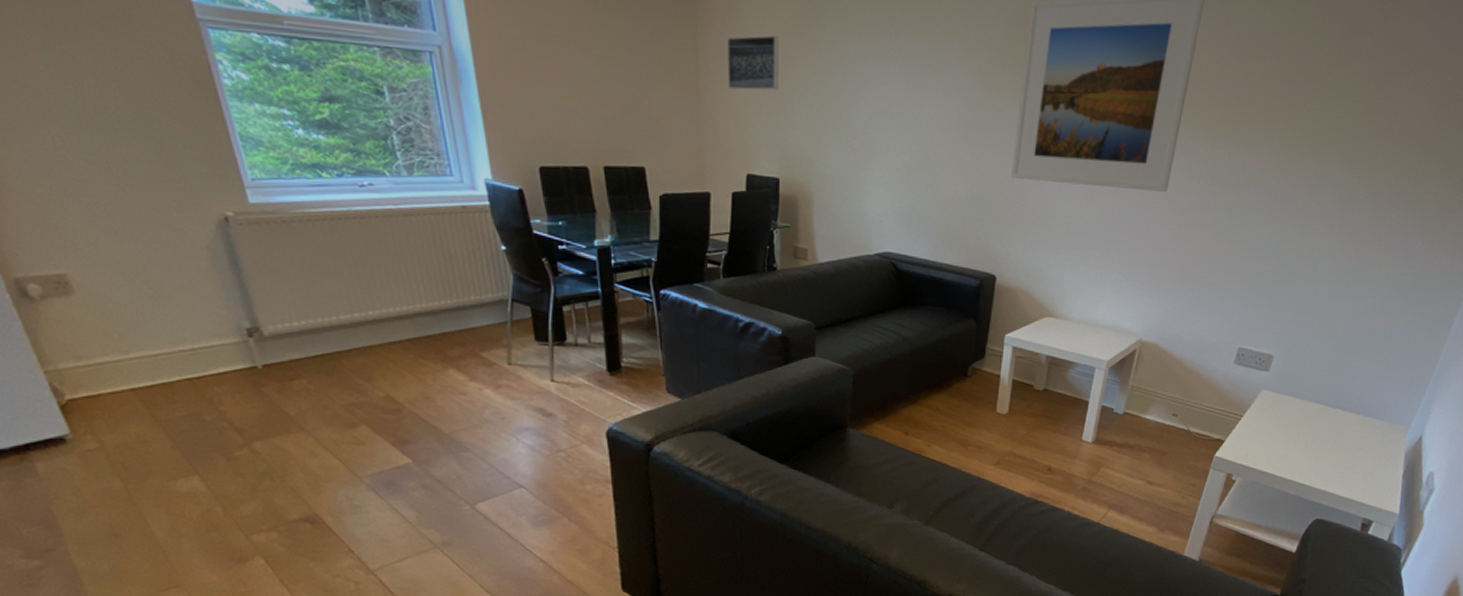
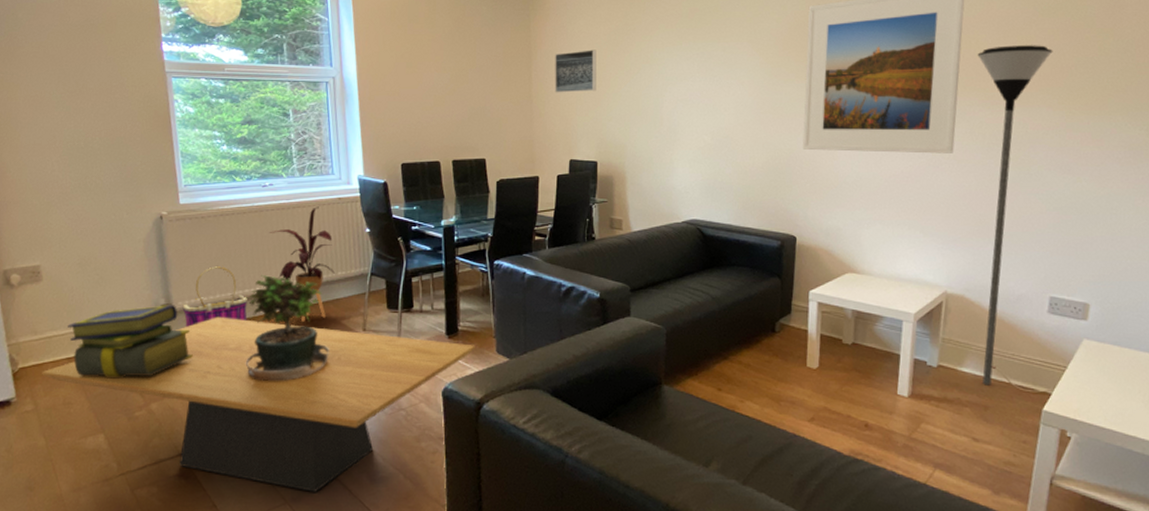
coffee table: none [100,344,642,536] -> present [42,316,475,492]
stack of books: none [123,328,298,414] -> present [68,305,193,379]
basket: none [274,282,362,355] -> present [182,265,247,327]
potted plant: none [360,295,469,419] -> present [246,274,329,381]
house plant: none [377,215,467,353] -> present [269,206,335,322]
floor lamp: none [1164,70,1285,432] -> present [977,45,1053,385]

